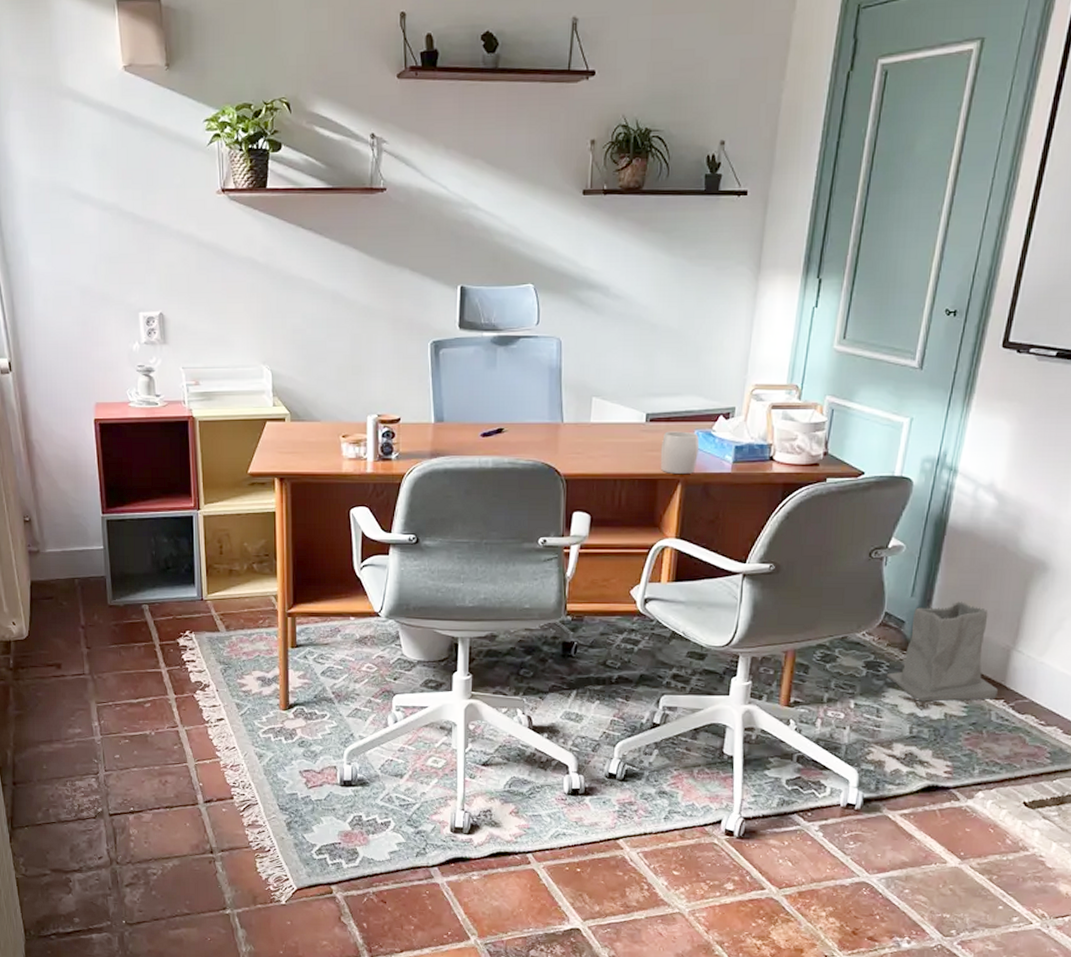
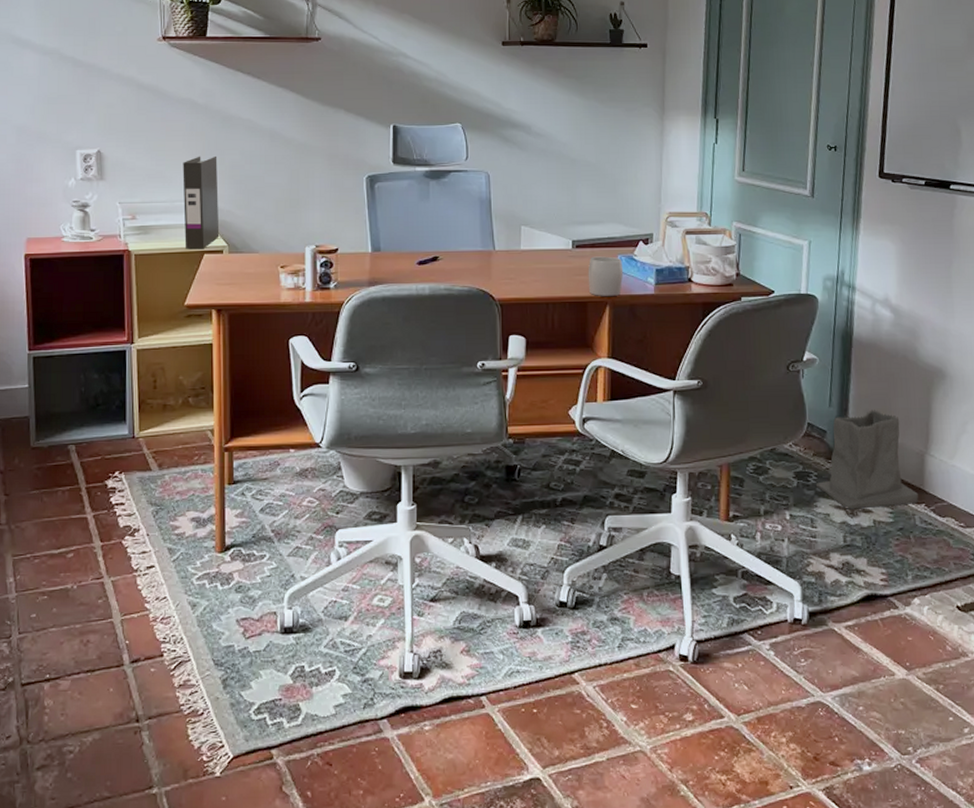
binder: none [244,319,282,417] -> present [183,155,220,250]

